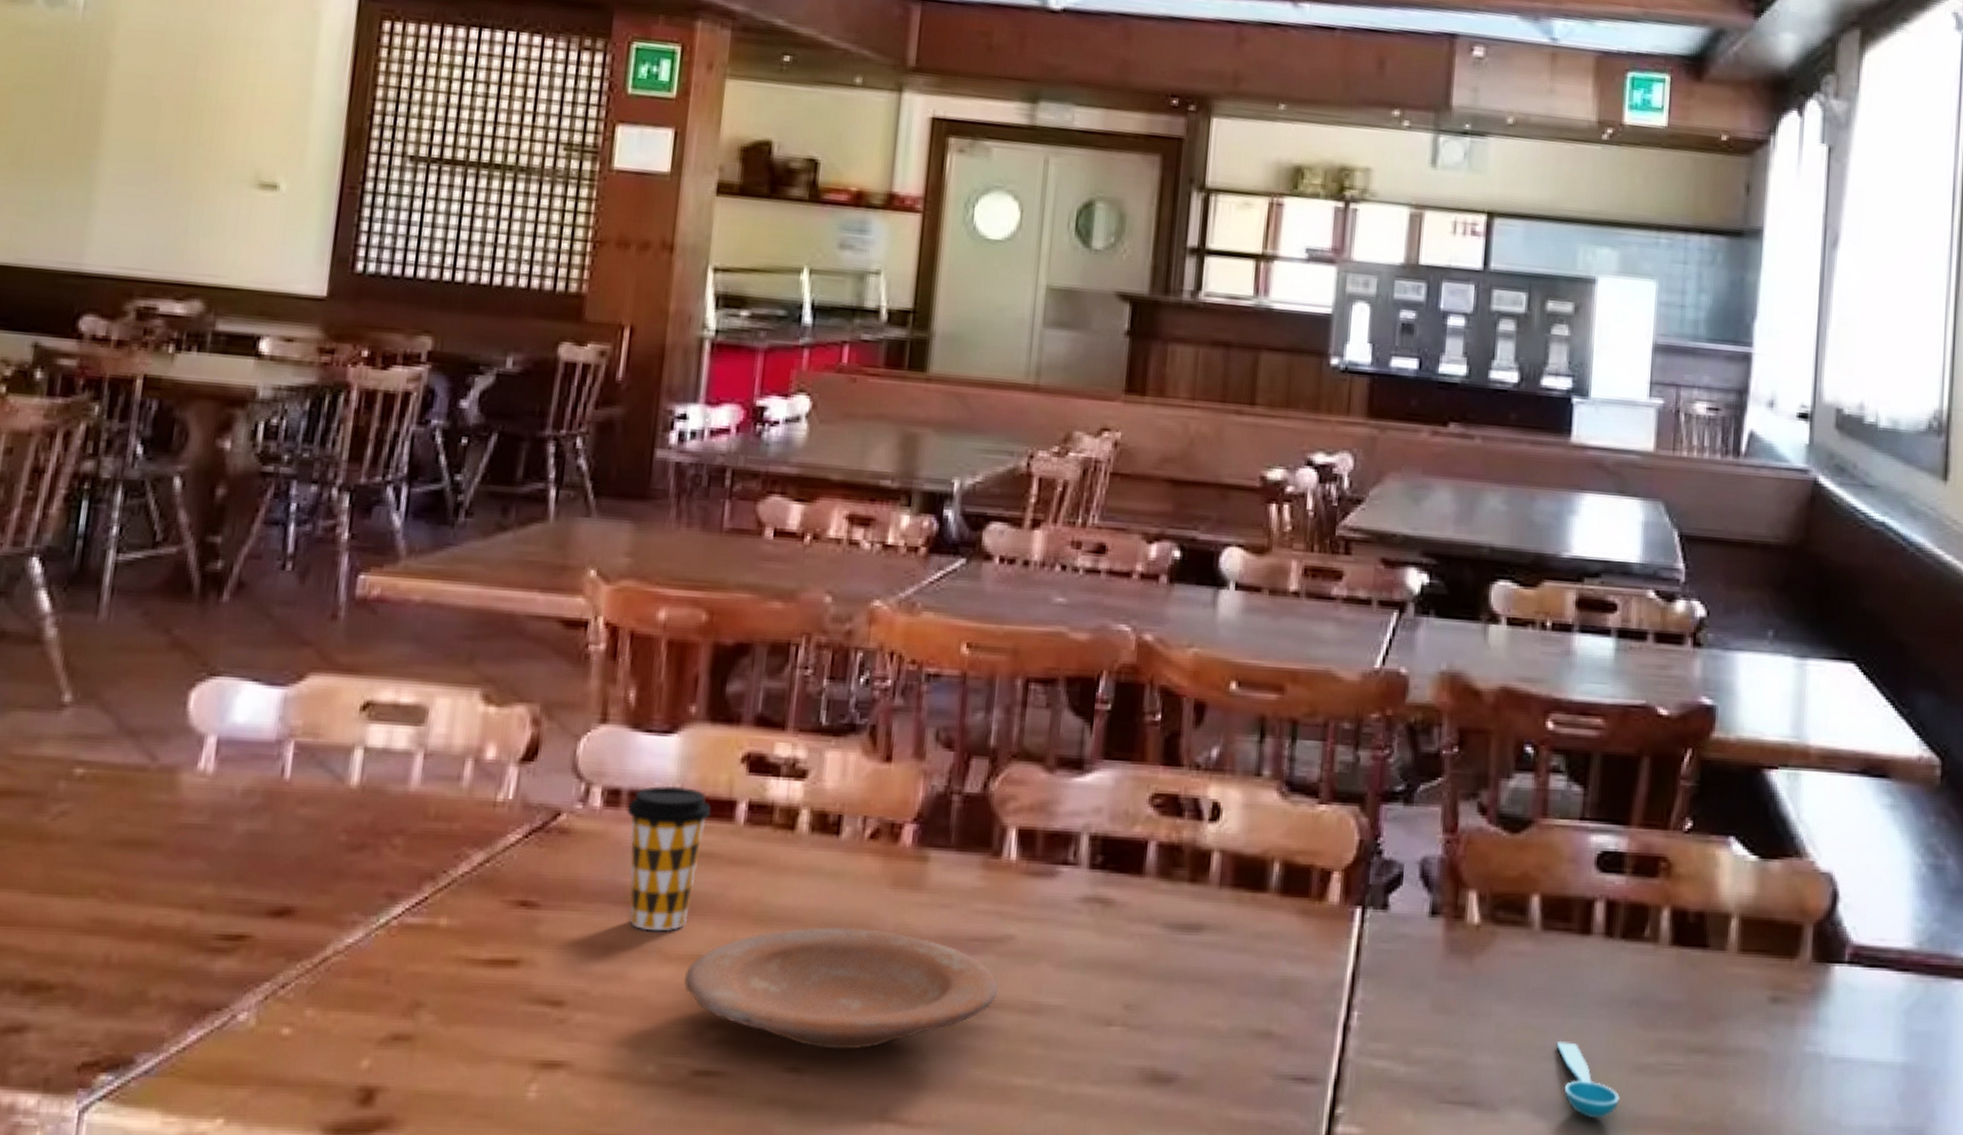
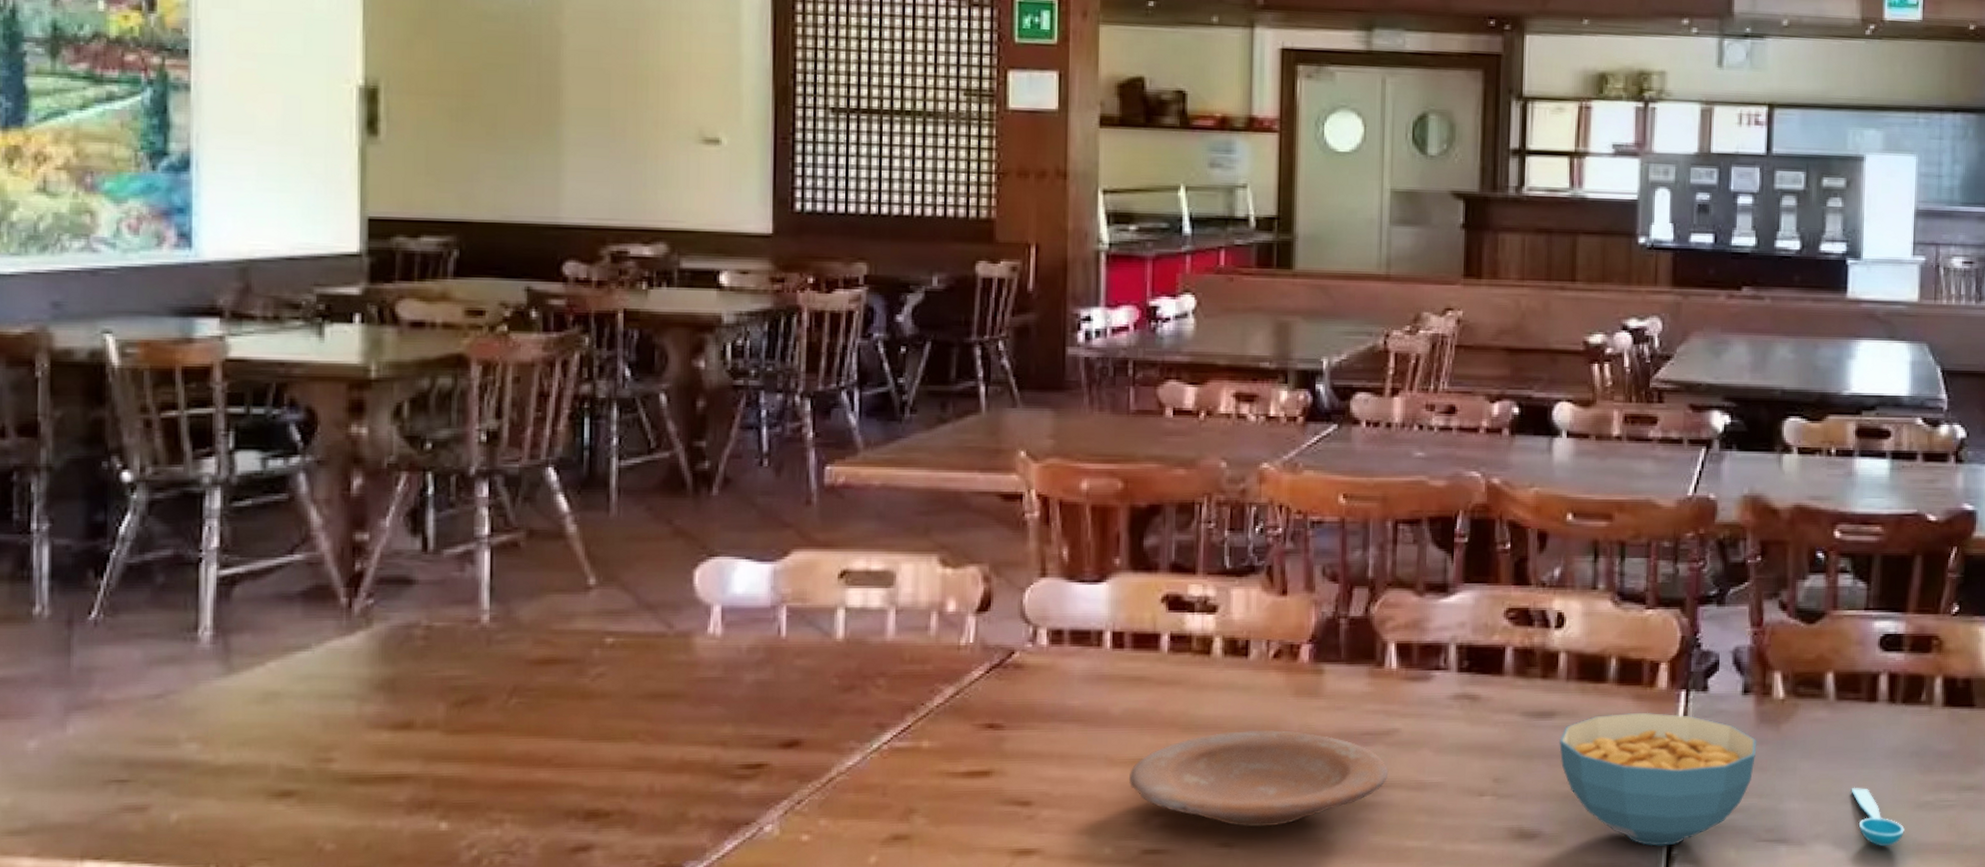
coffee cup: present [626,786,712,932] -> none [1069,624,1140,742]
cereal bowl: none [1205,931,1445,1102] -> present [1558,712,1757,846]

